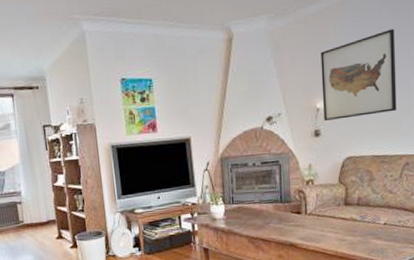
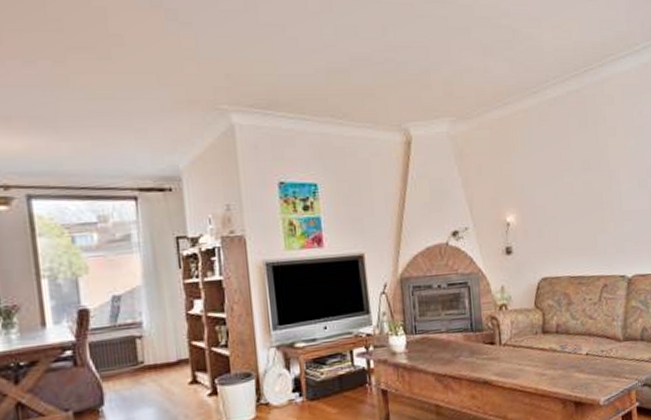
wall art: present [321,28,397,121] -> none [508,140,591,237]

